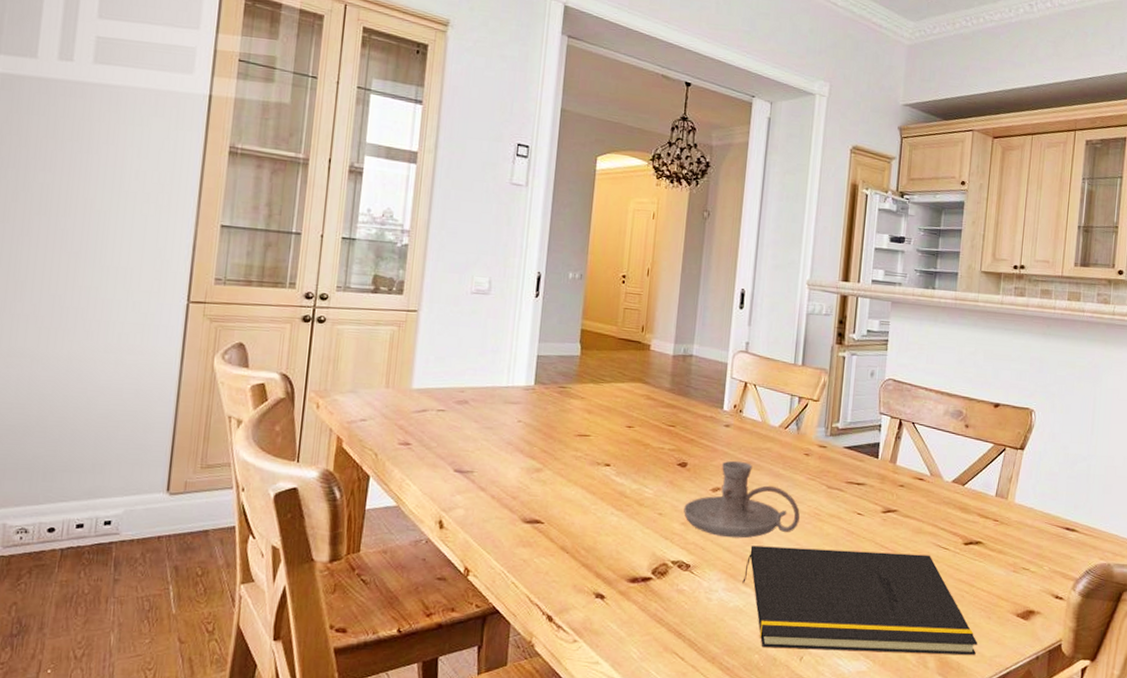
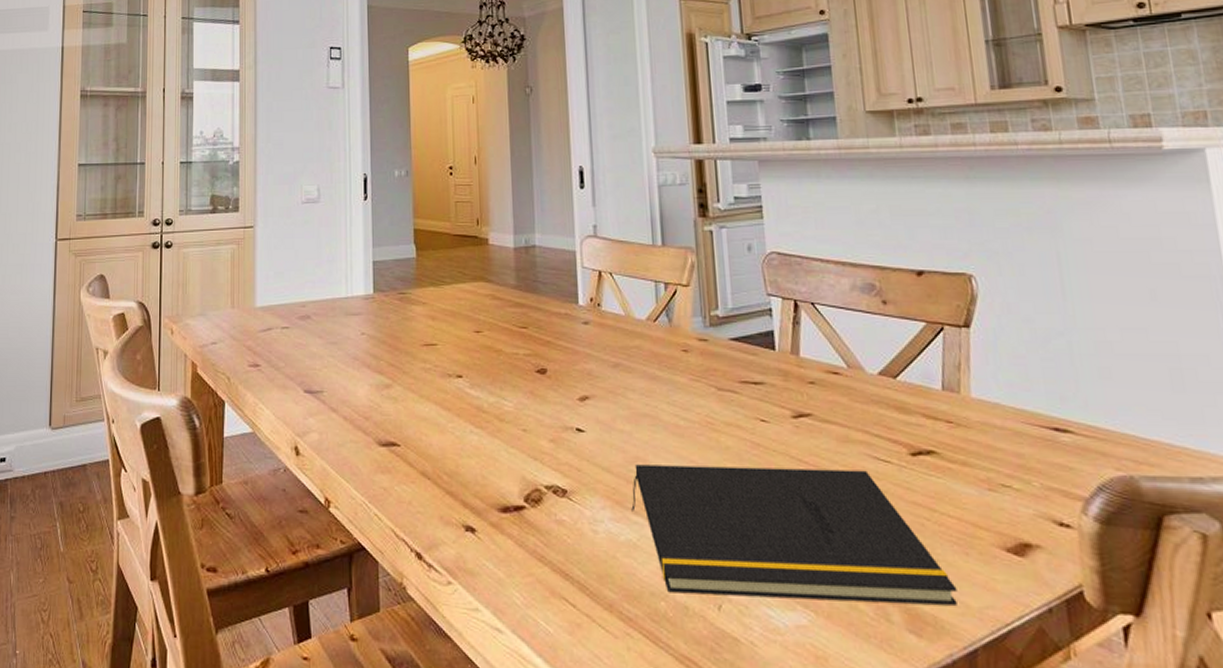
candle holder: present [684,460,800,539] -> none [550,363,689,456]

